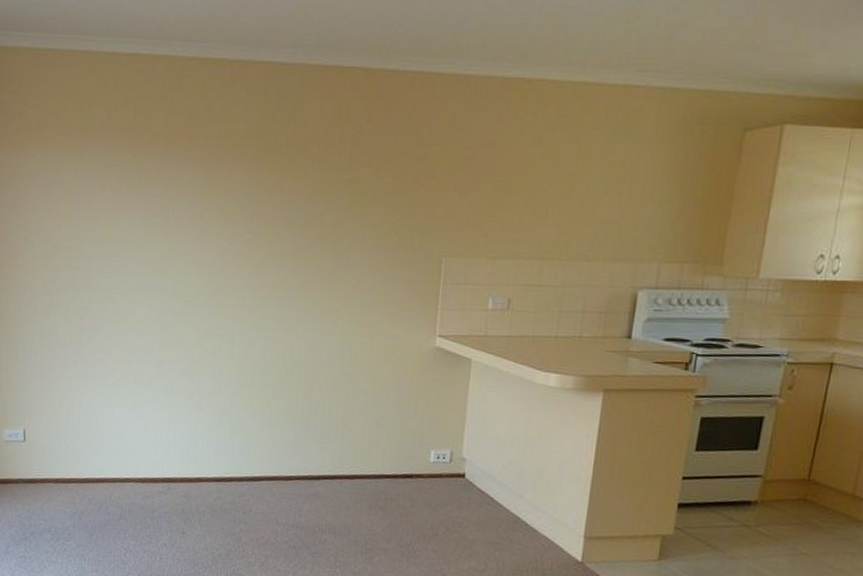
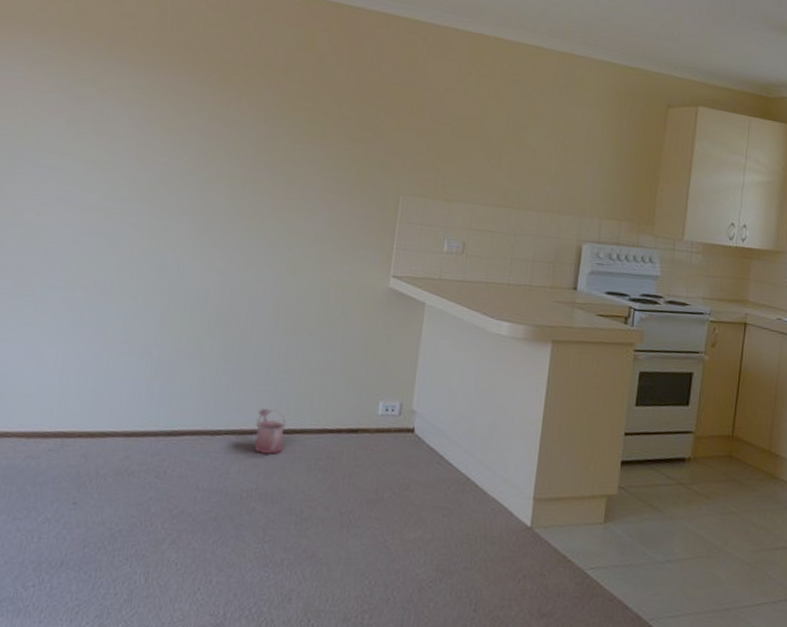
watering can: none [321,457,348,497] -> present [253,407,287,456]

